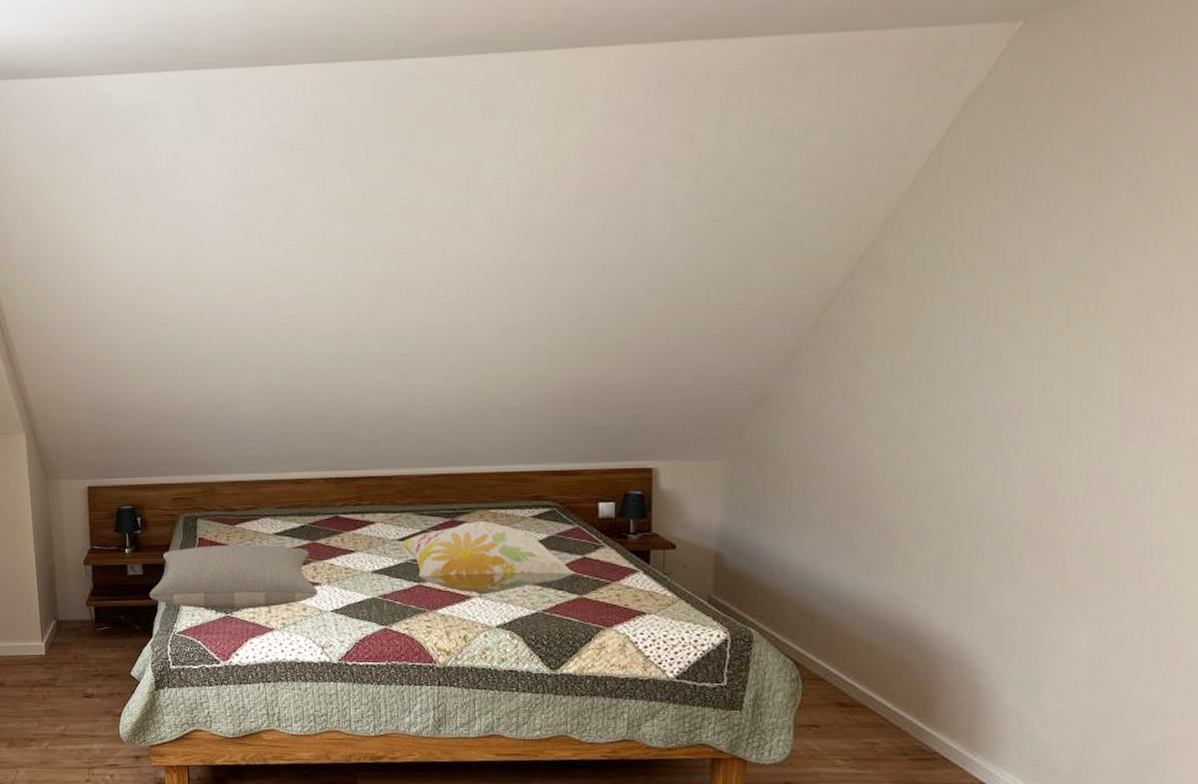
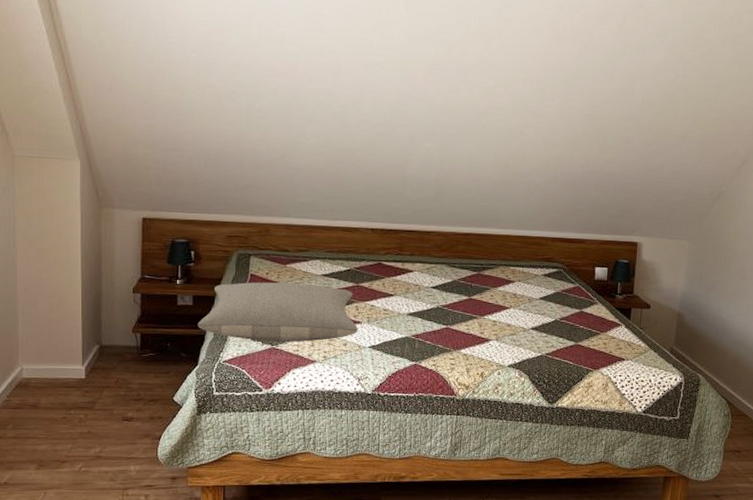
decorative pillow: present [399,521,576,595] -> none [432,276,574,339]

